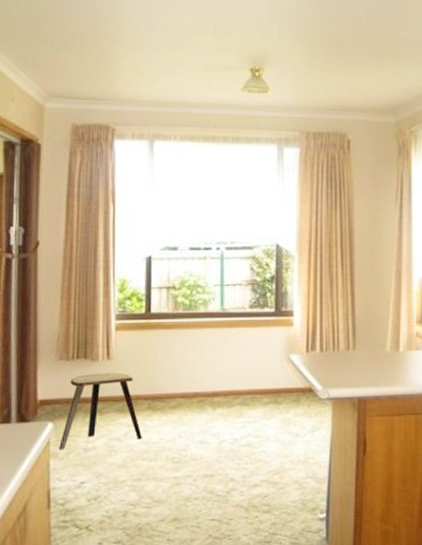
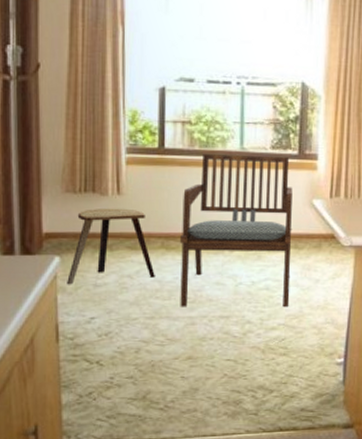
armchair: none [166,316,272,468] -> present [180,154,293,308]

